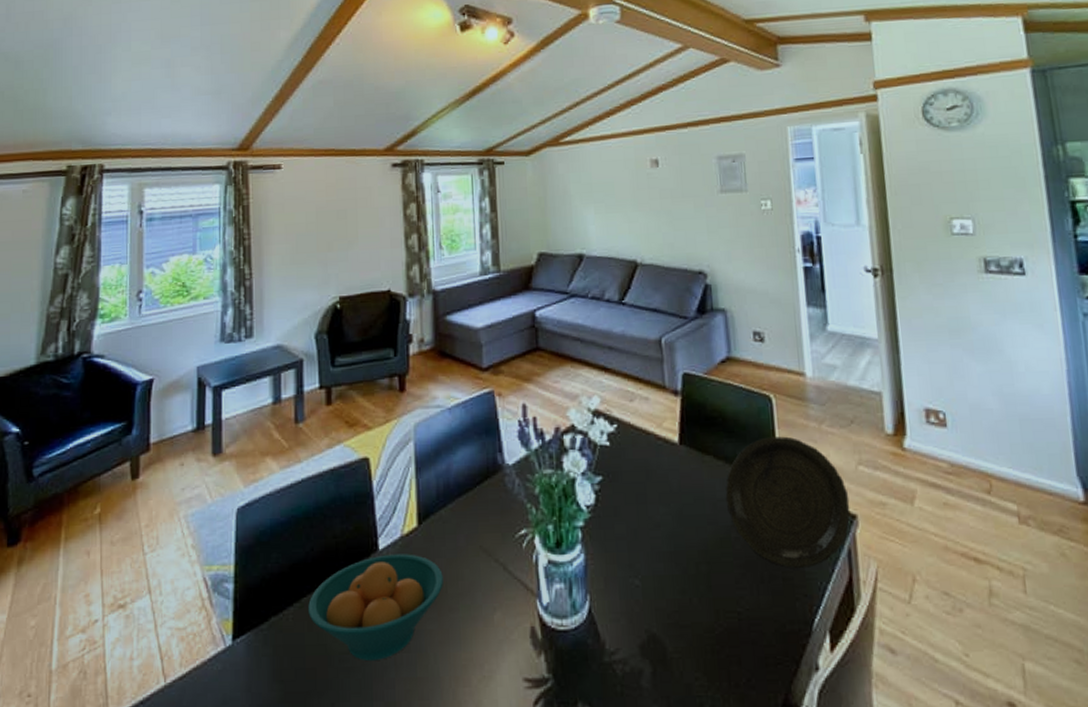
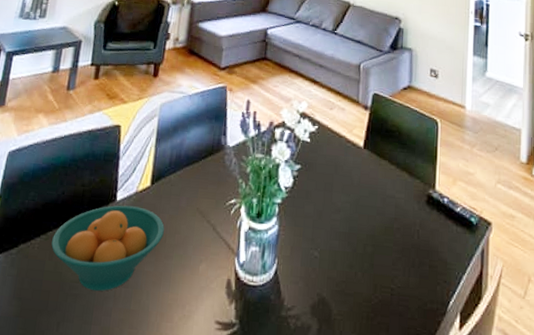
plate: present [725,436,851,569] -> none [393,152,488,260]

